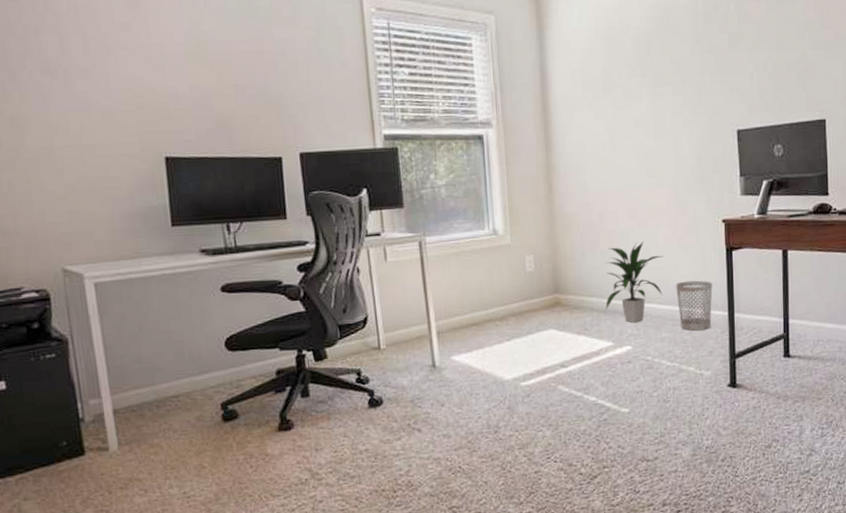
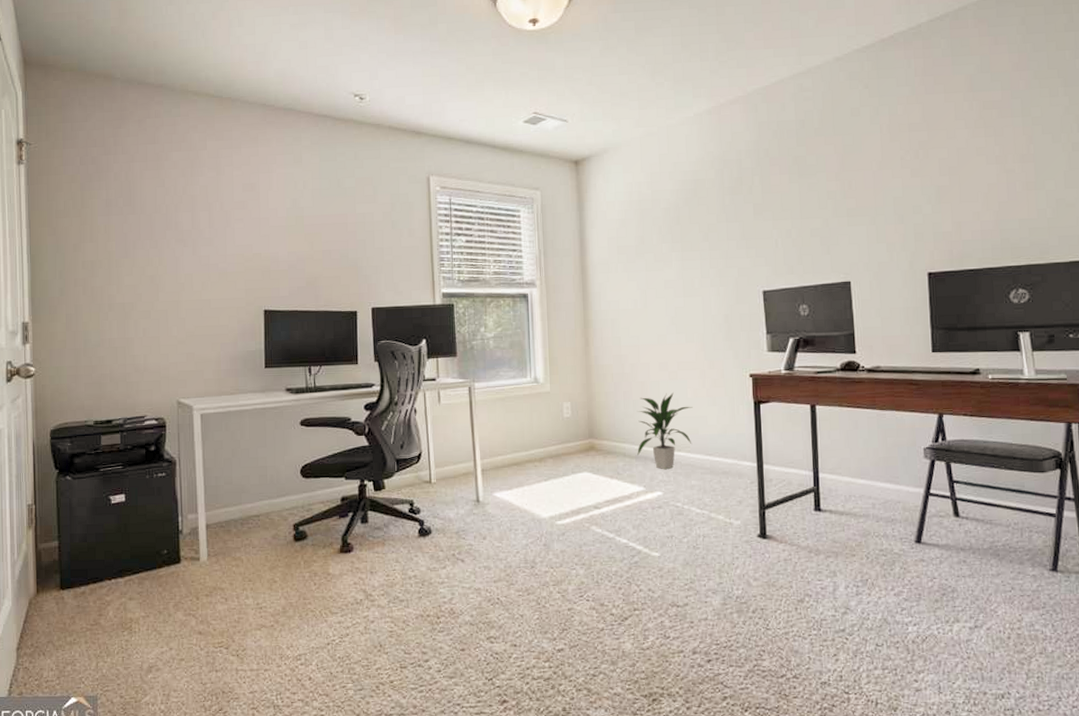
wastebasket: present [676,280,713,331] -> none [705,431,741,480]

